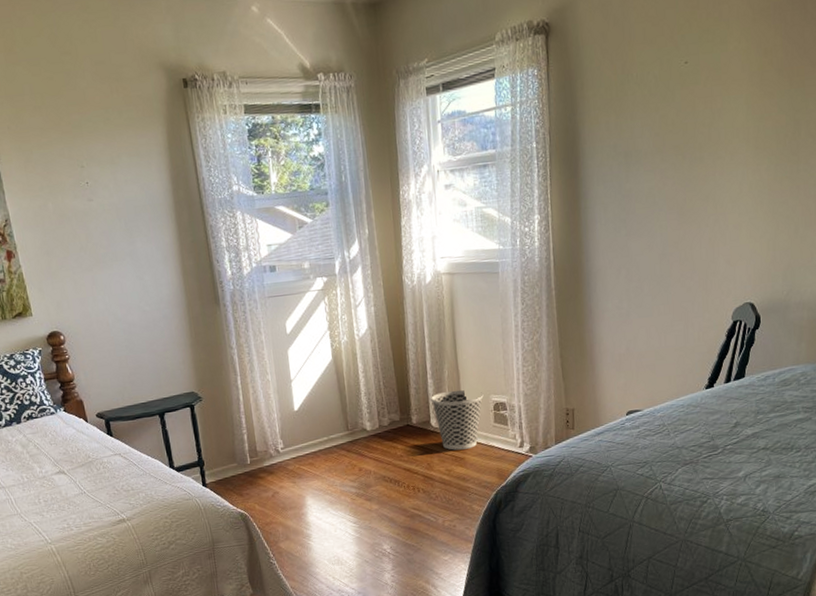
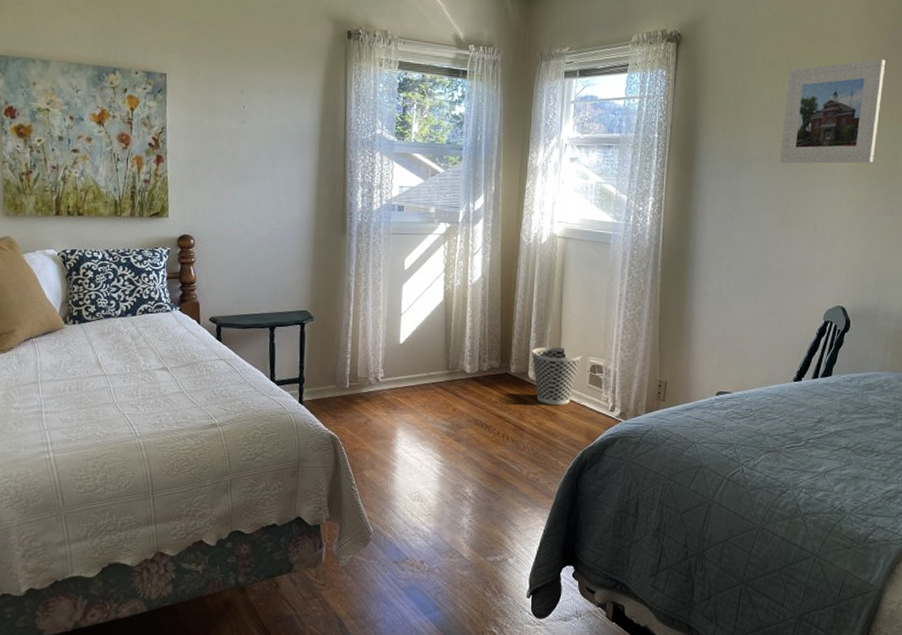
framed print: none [671,17,780,155] -> present [779,59,886,164]

